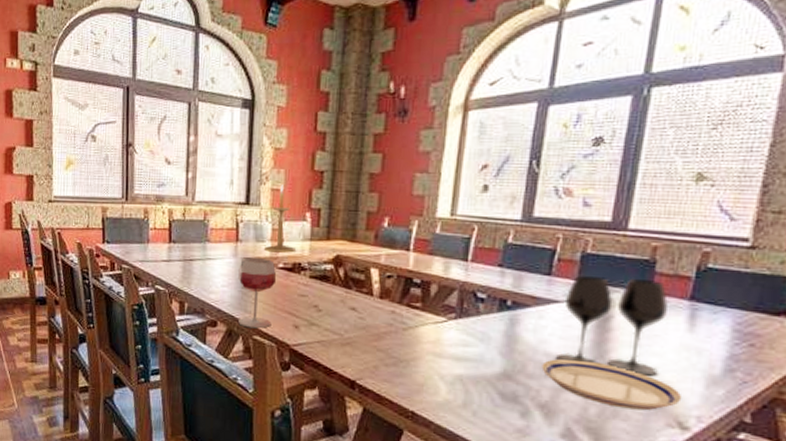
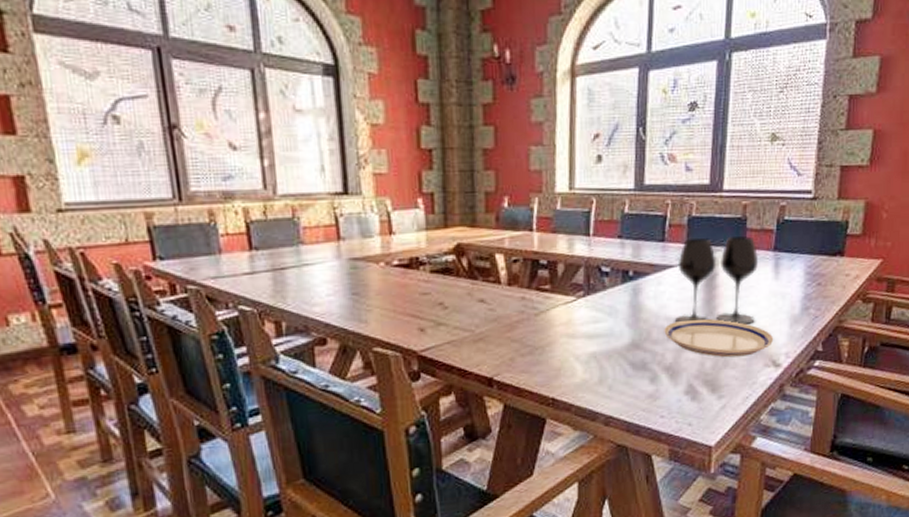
wineglass: present [237,257,277,329] -> none [345,256,393,340]
candlestick: present [264,185,295,253] -> none [373,168,410,248]

